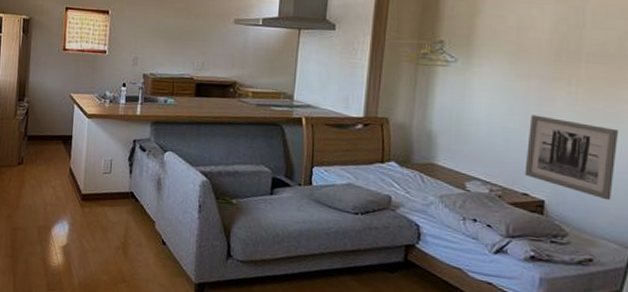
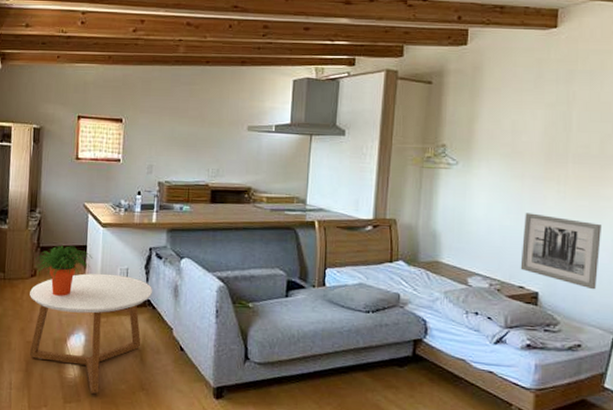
coffee table: none [15,163,136,284] -> present [29,273,153,395]
potted plant: none [23,134,78,185] -> present [36,245,93,296]

